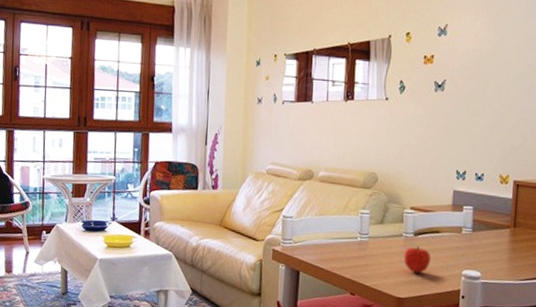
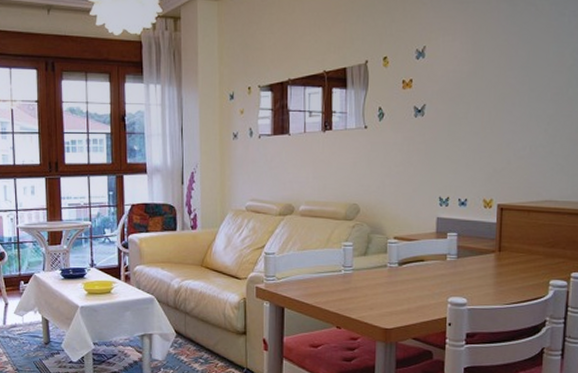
fruit: present [403,246,430,273] -> none [388,276,416,303]

